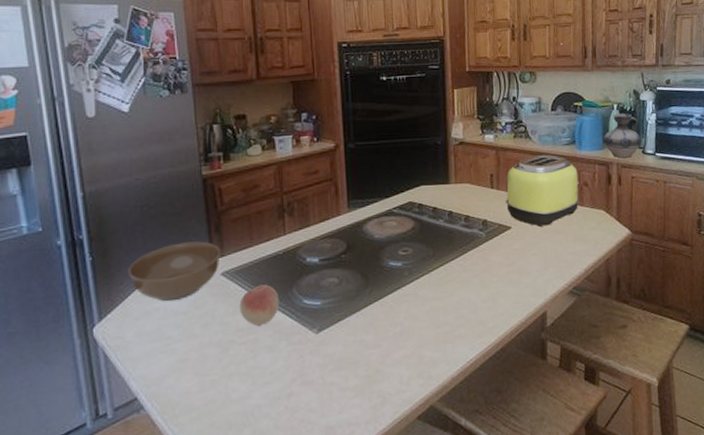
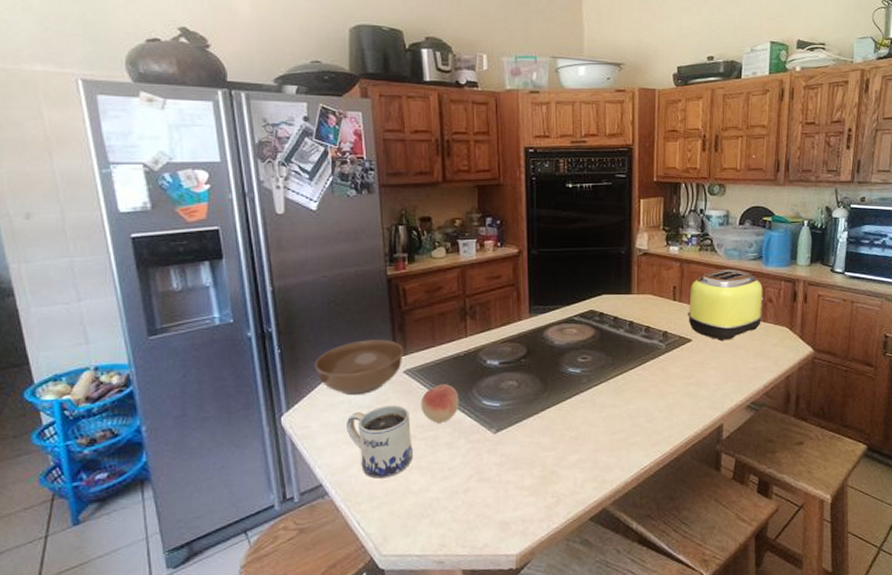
mug: none [163,309,233,389] -> present [347,405,414,479]
ceramic jug: present [603,113,642,158] -> none [791,230,831,276]

